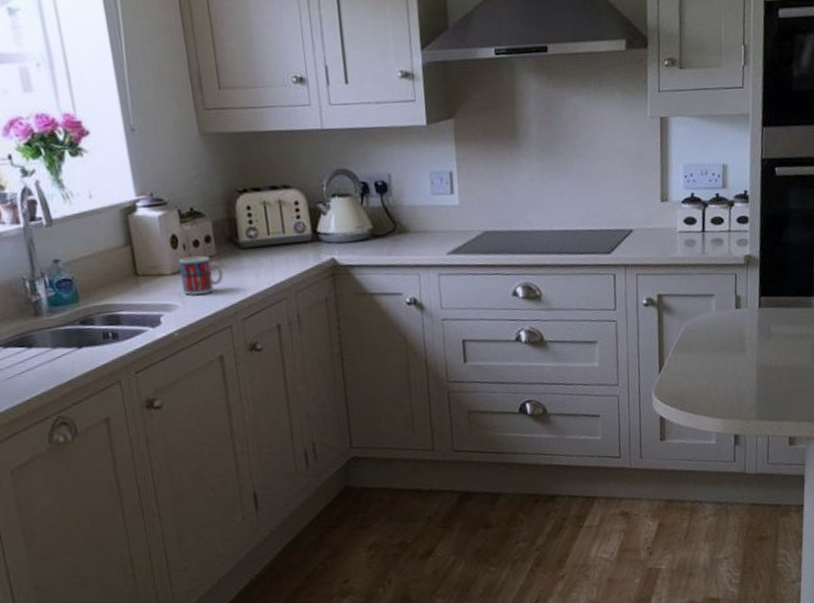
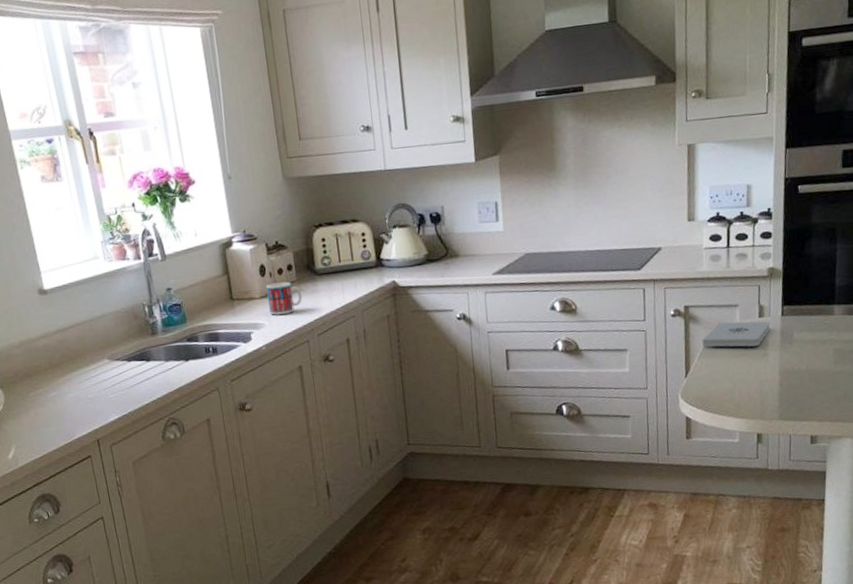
notepad: none [677,312,748,341] -> present [702,321,771,347]

